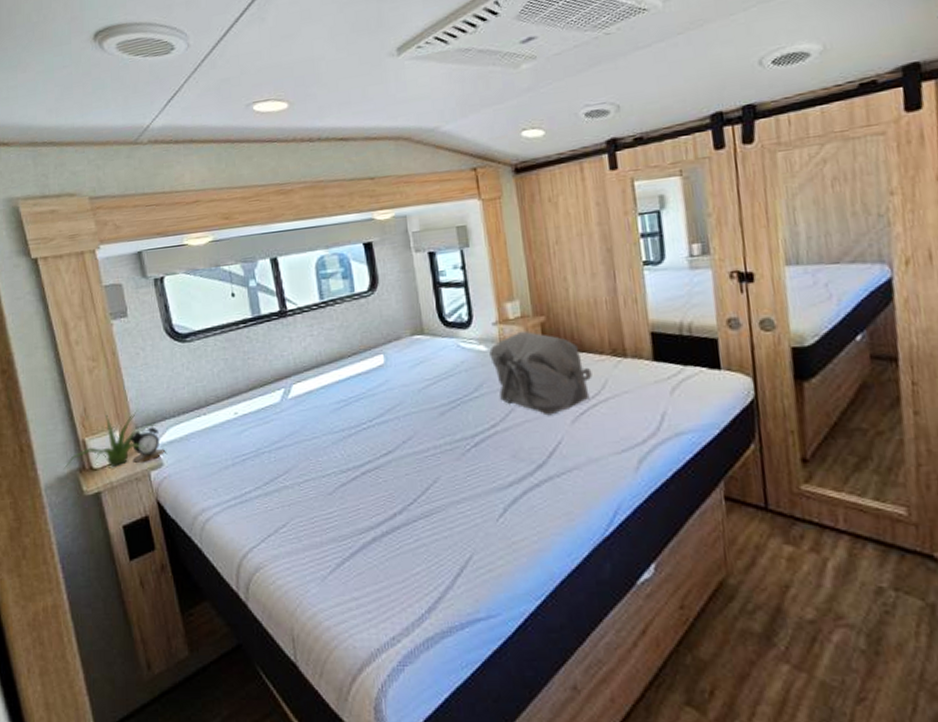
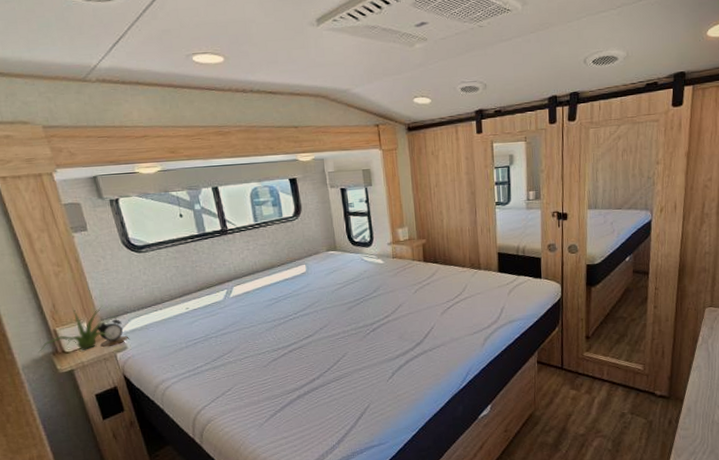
duffel bag: present [489,330,593,416] -> none [385,249,457,309]

